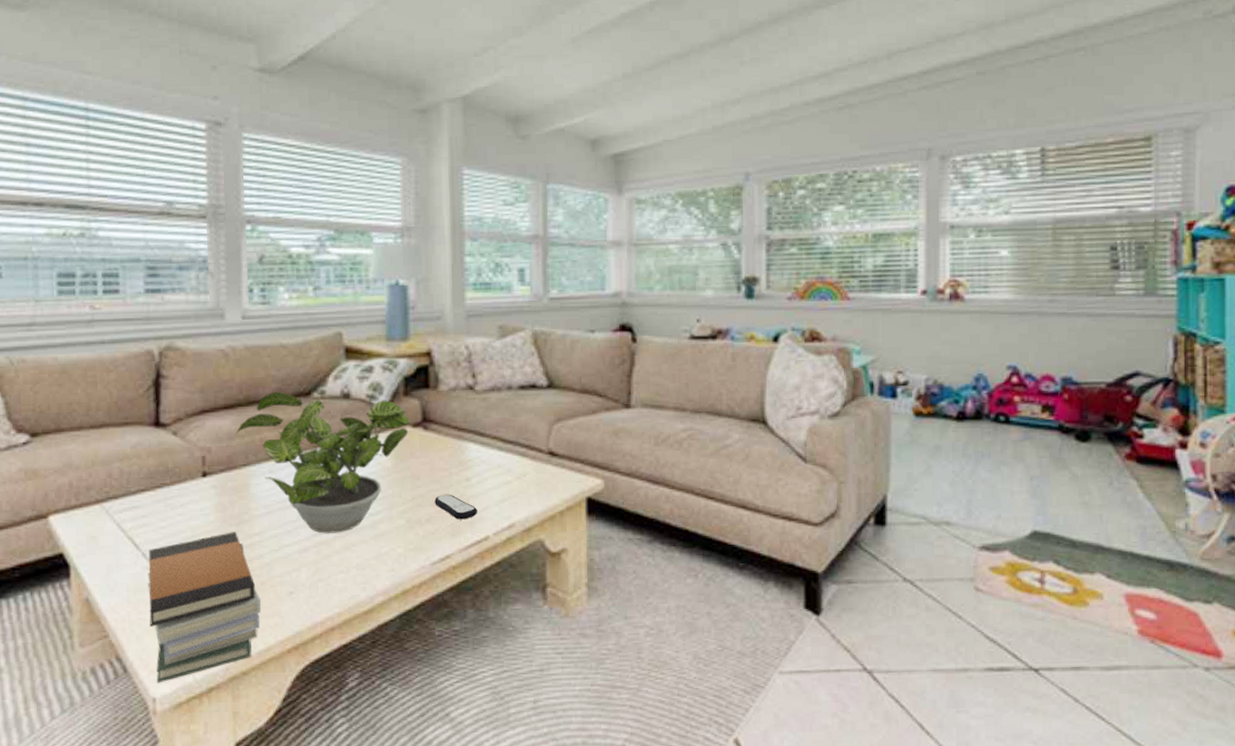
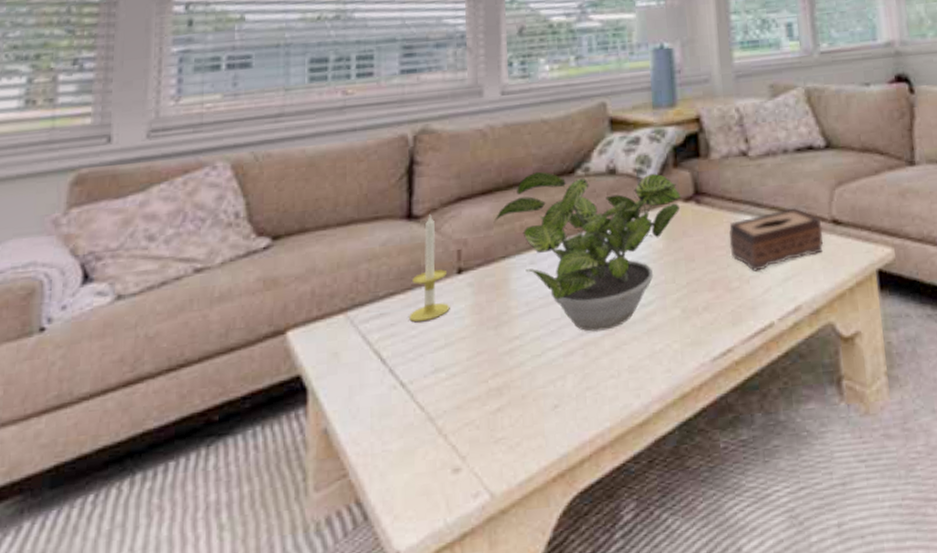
book stack: present [147,532,261,683] -> none [394,336,522,532]
candle: none [159,422,196,516] -> present [409,213,450,323]
remote control: present [434,494,478,520] -> none [711,275,760,306]
tissue box: none [452,439,540,492] -> present [728,208,824,272]

